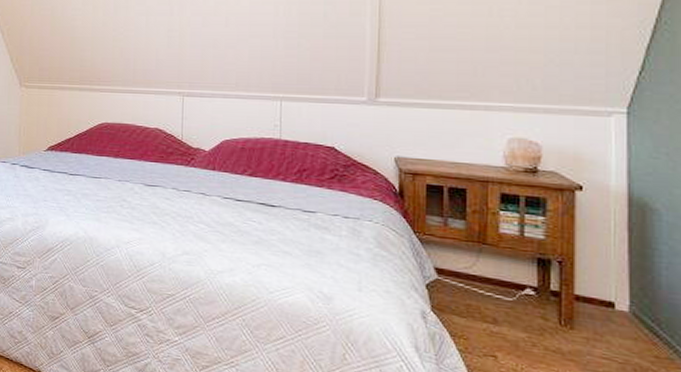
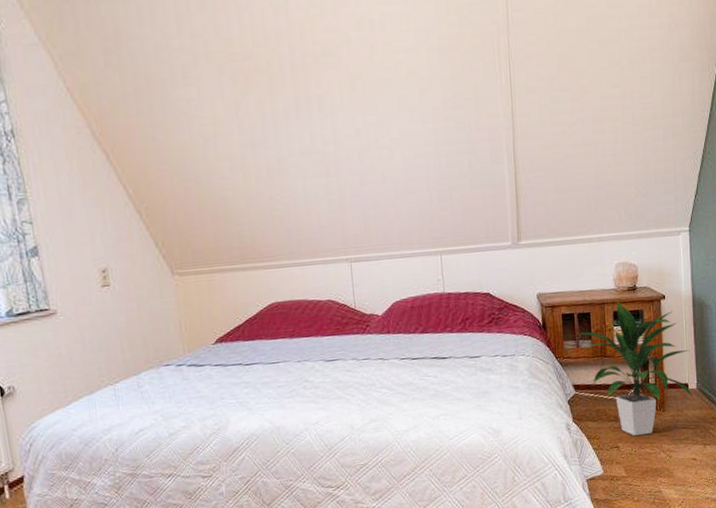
indoor plant: none [447,182,623,353] -> present [578,301,693,436]

